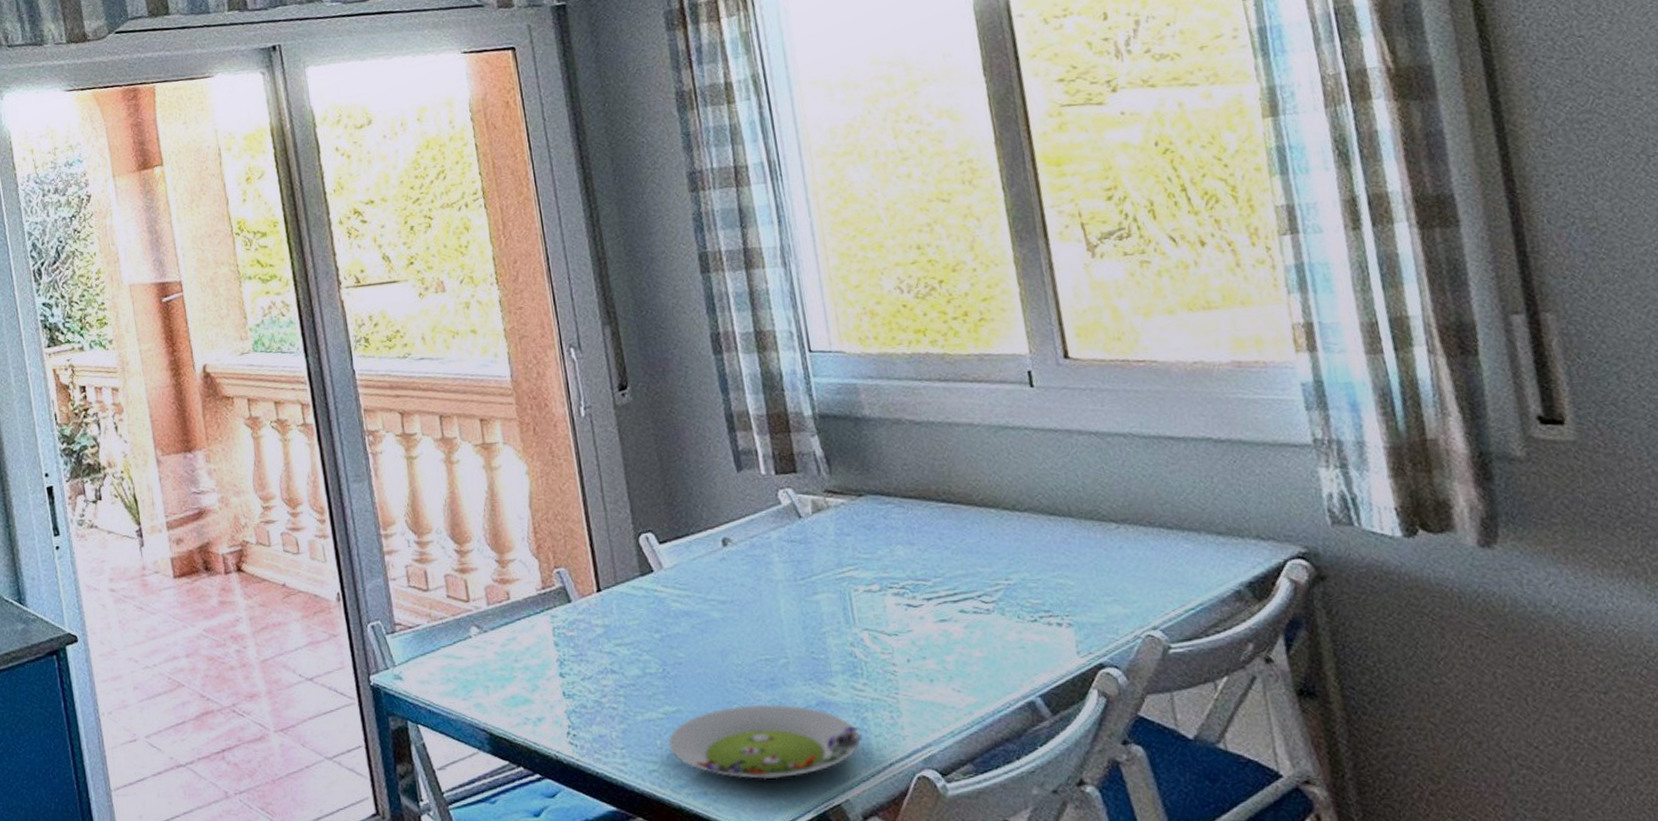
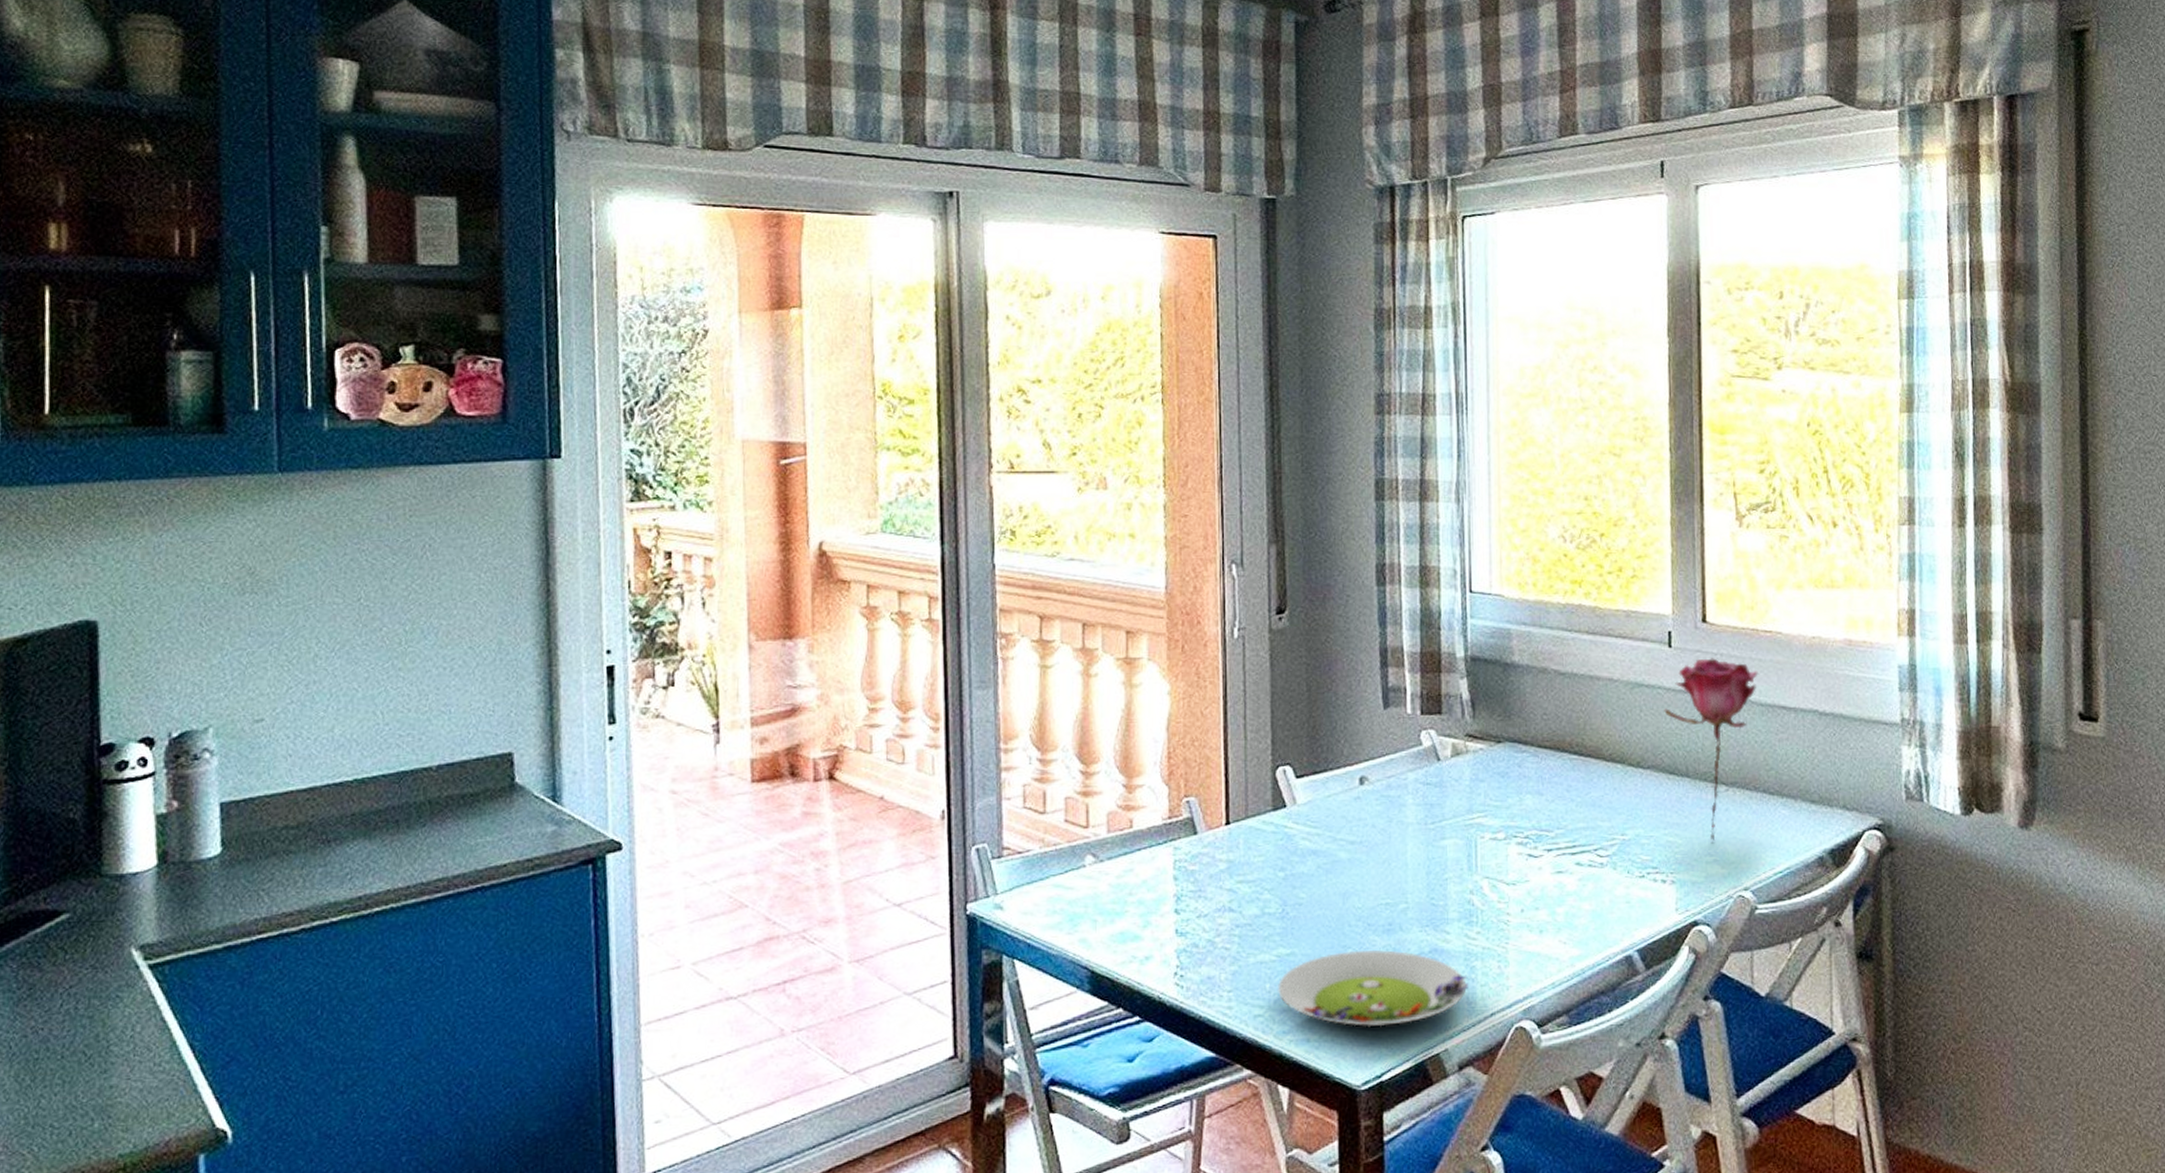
flower: none [1034,393,1136,581] -> present [1664,658,1758,841]

